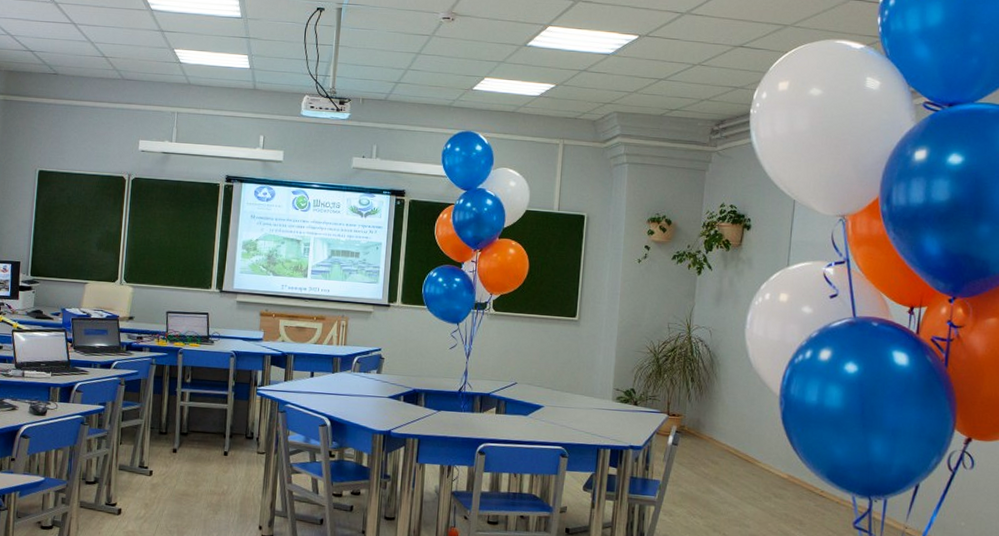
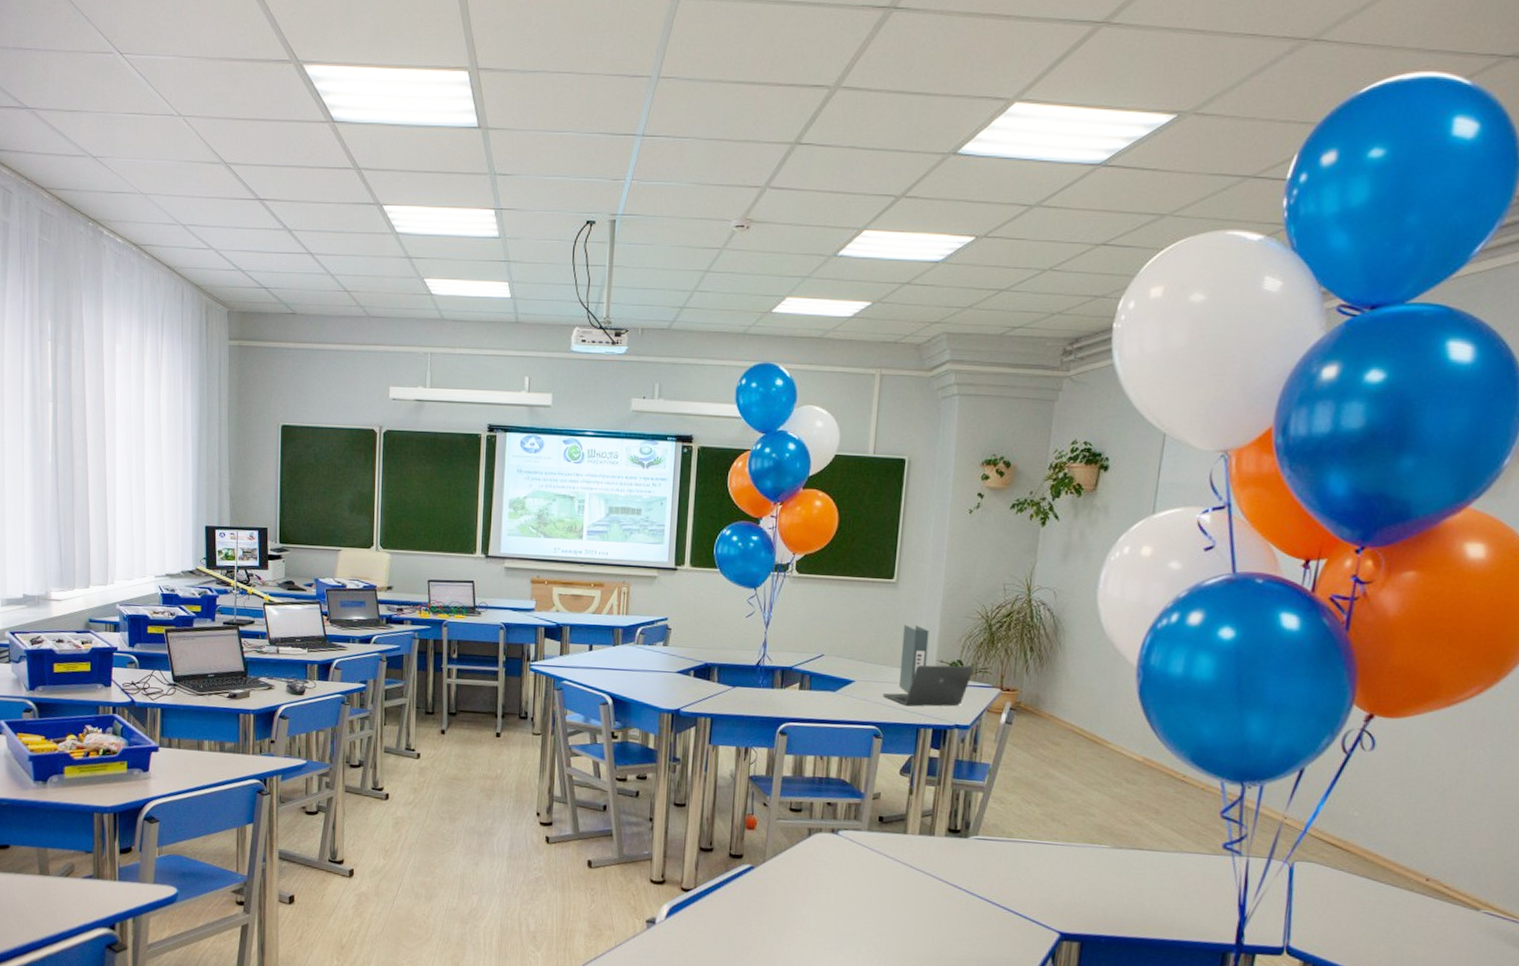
laptop: none [567,392,645,429] -> present [882,665,975,706]
binder: none [581,357,607,418] -> present [899,624,930,694]

